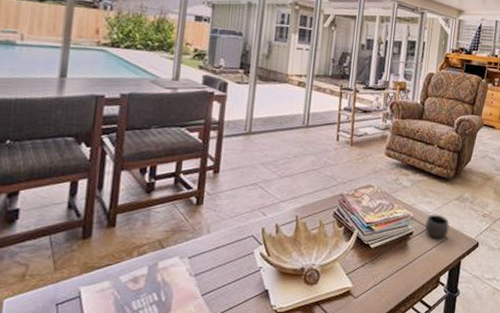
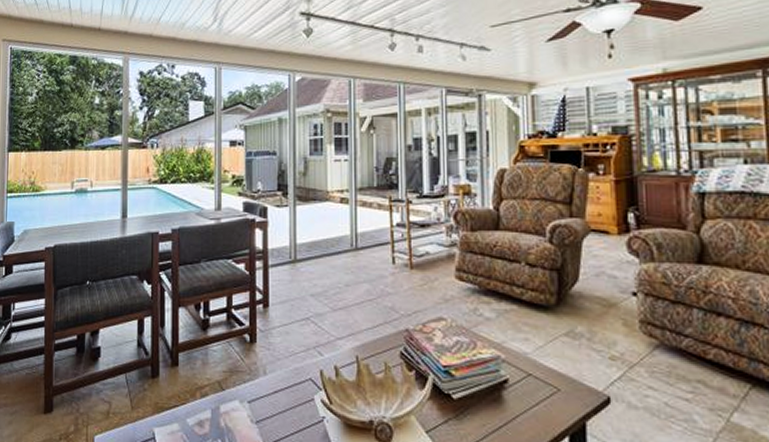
mug: present [424,214,450,239] -> none [523,355,560,390]

